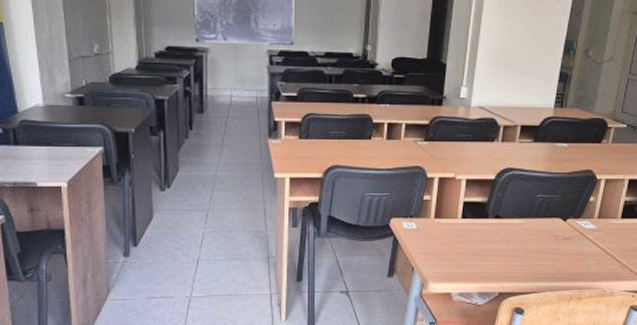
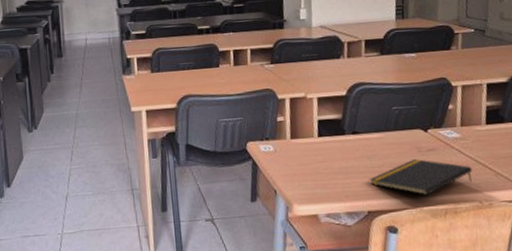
notepad: none [505,246,602,281] -> present [370,158,473,195]

